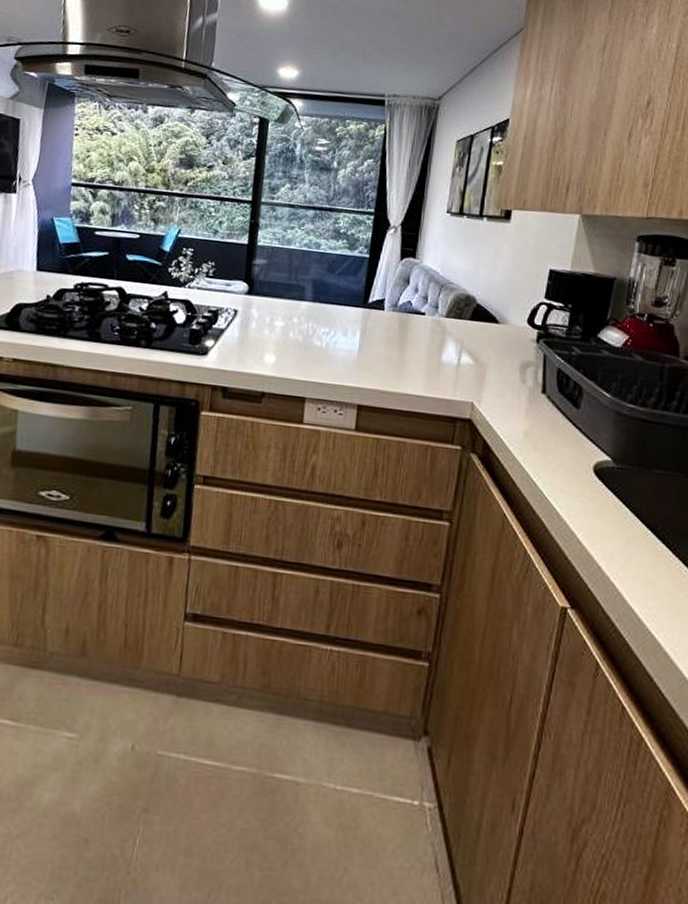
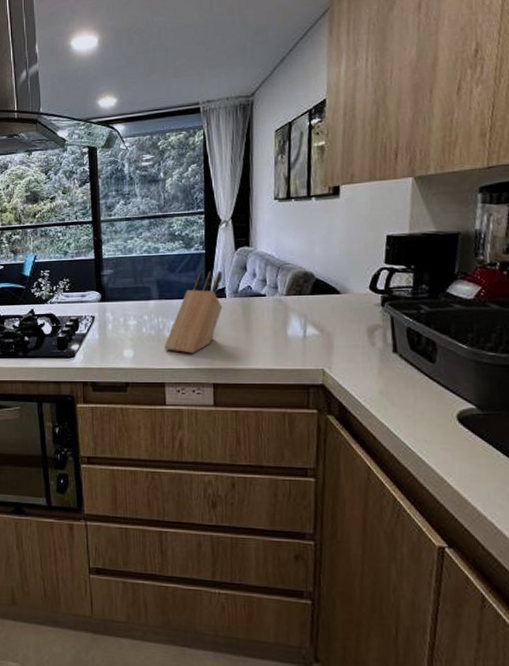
knife block: none [309,276,384,368] -> present [163,271,223,354]

